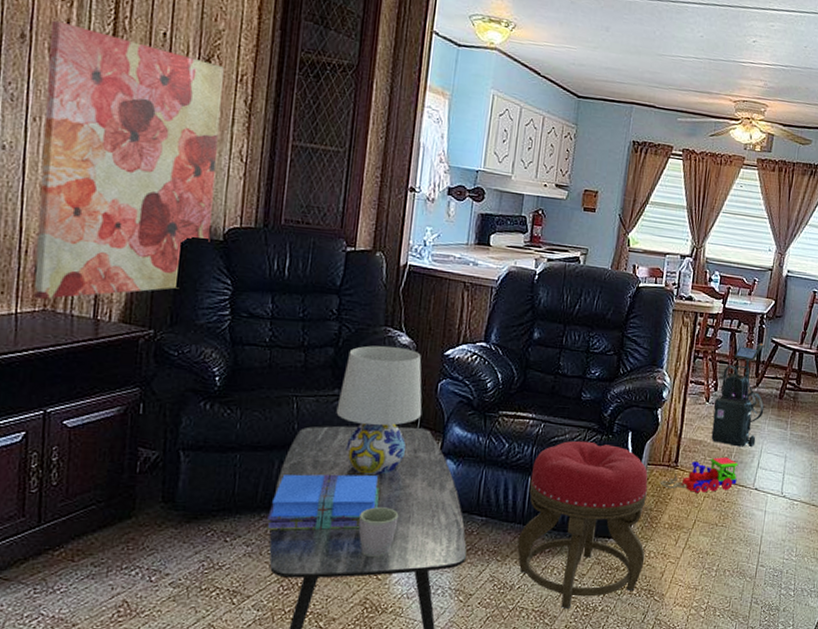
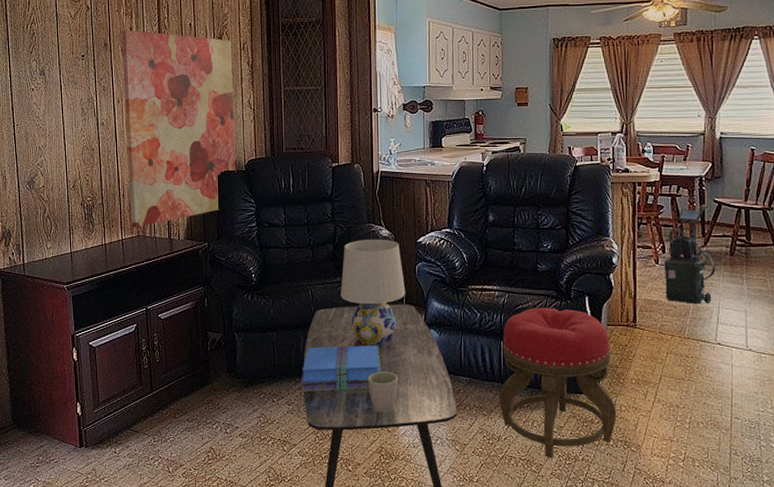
toy train: present [659,457,739,494] -> none [621,314,698,350]

